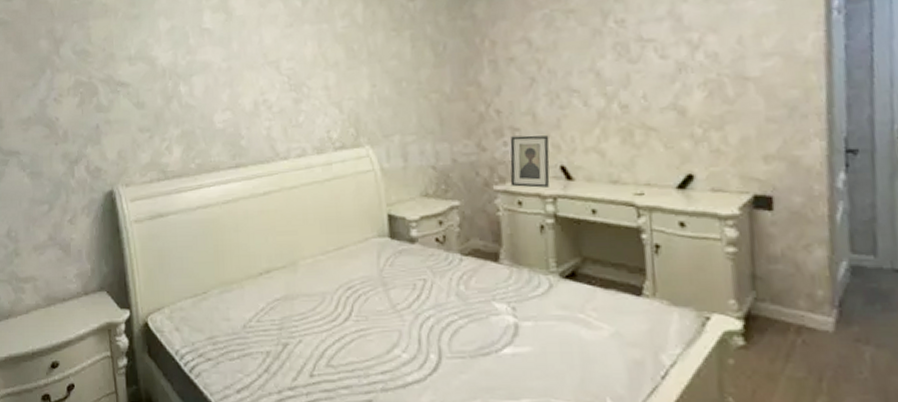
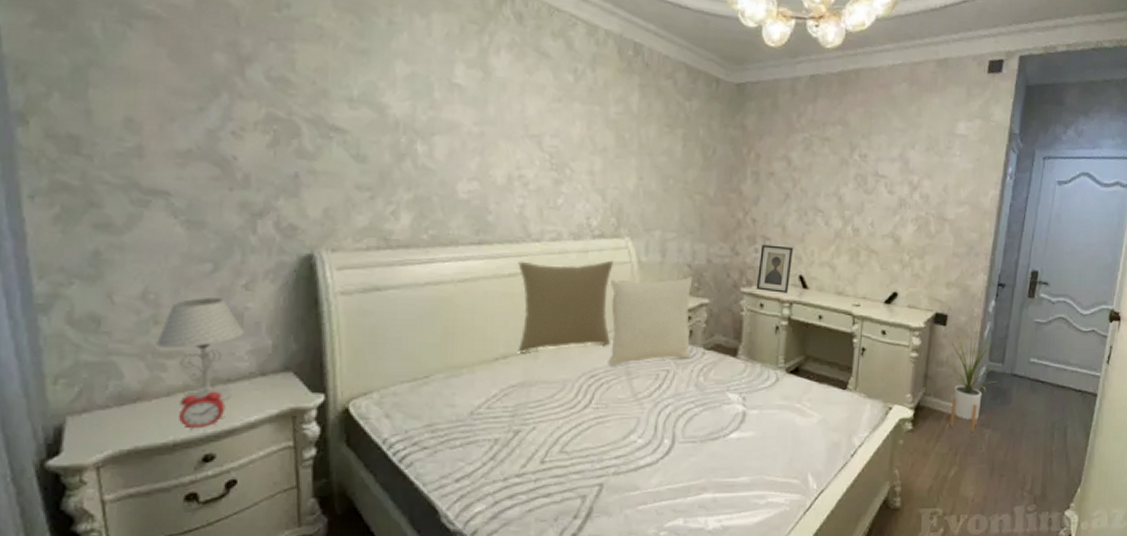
table lamp: none [17,232,72,321] -> present [156,298,245,405]
alarm clock: none [34,305,64,343] -> present [179,386,226,432]
pillow: none [270,170,364,268] -> present [517,260,614,353]
pillow: none [357,178,448,277] -> present [607,276,693,366]
house plant: none [779,215,869,350] -> present [943,331,1001,432]

